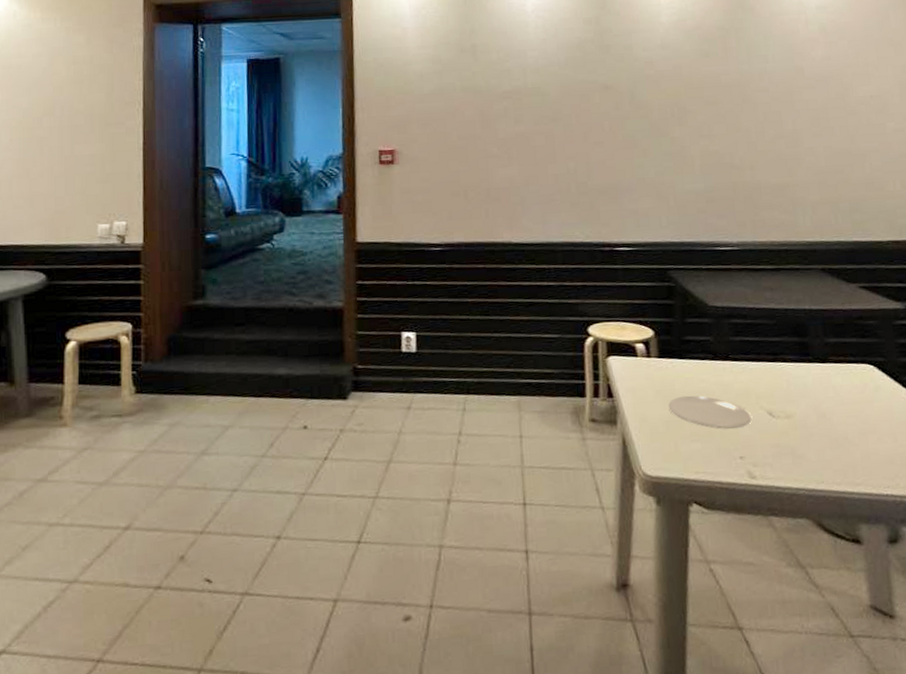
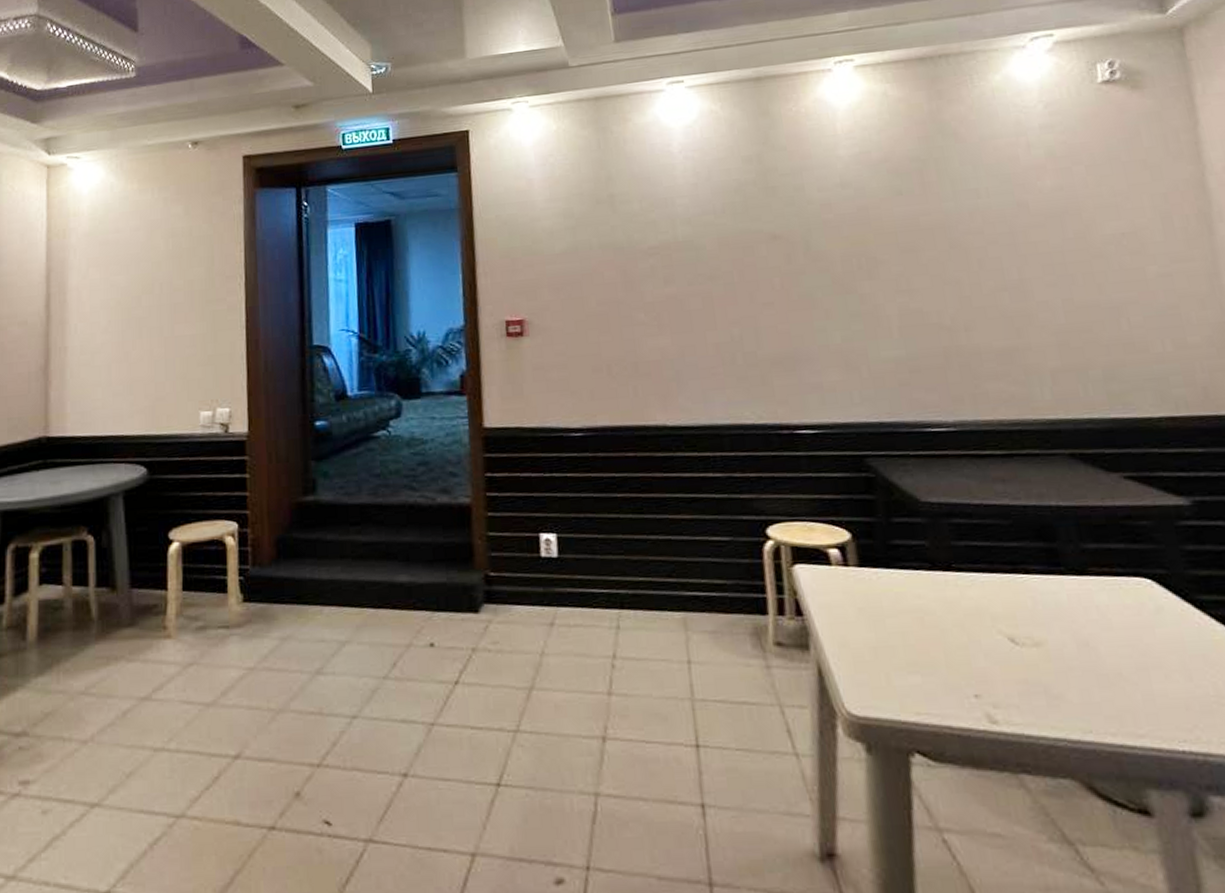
plate: present [668,395,752,430] -> none [875,614,988,659]

